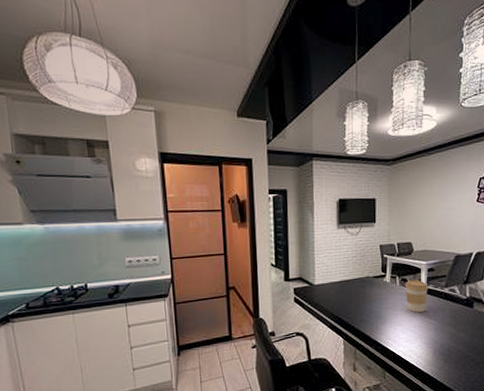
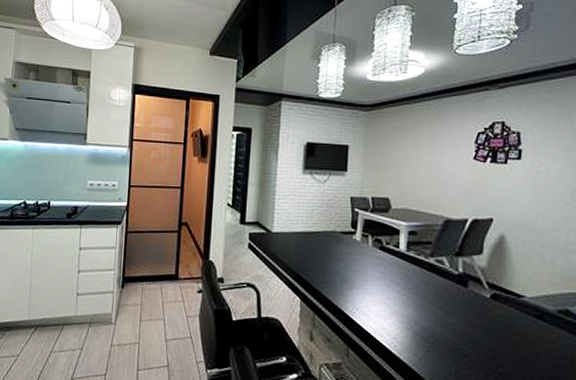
coffee cup: present [405,280,428,312] -> none [378,242,408,283]

